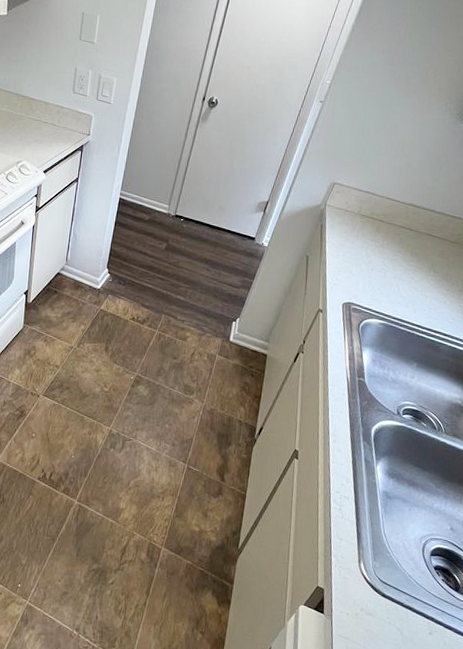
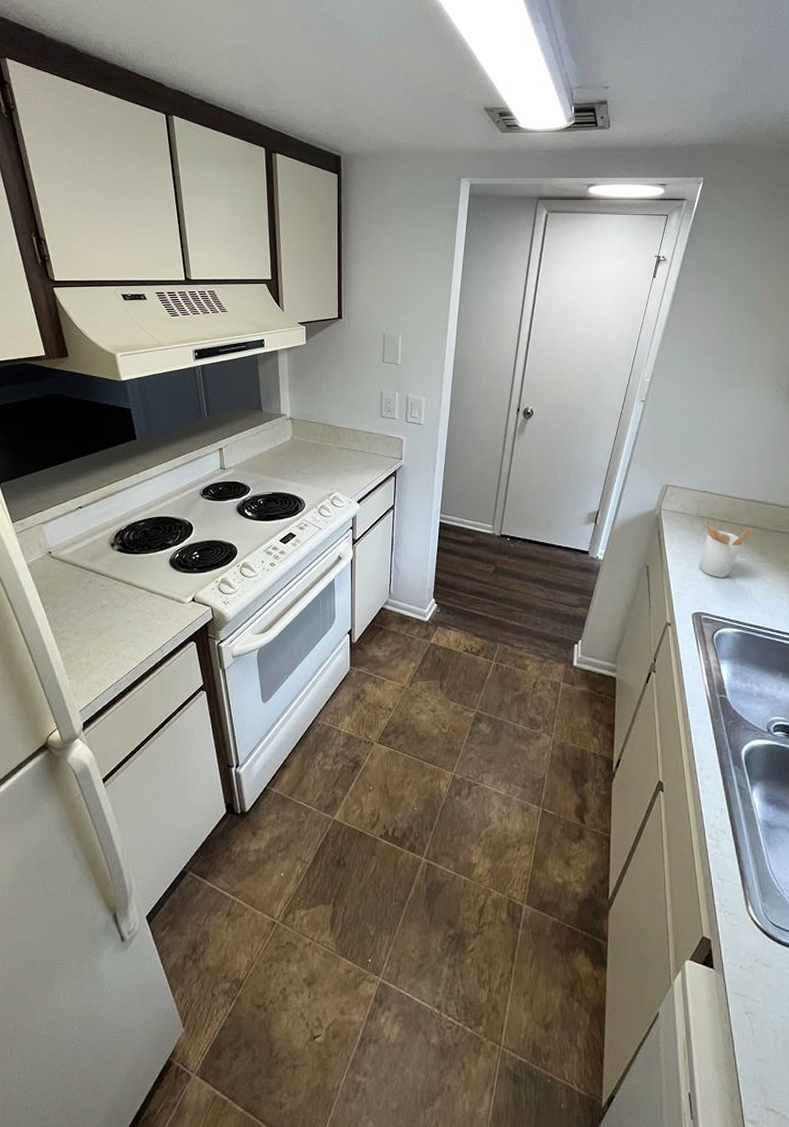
utensil holder: none [354,218,408,273] -> present [699,520,754,578]

